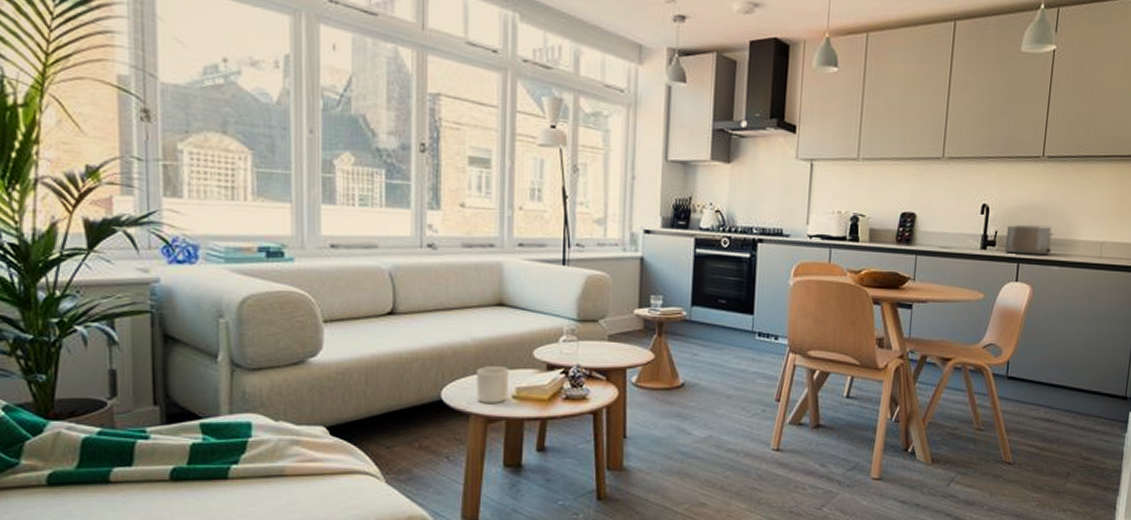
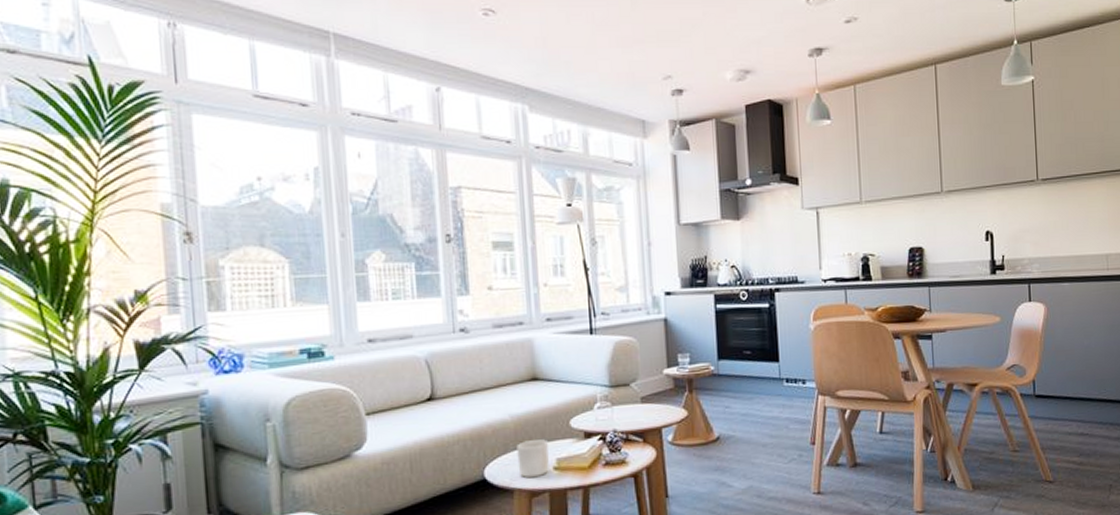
toaster: present [1004,224,1054,257] -> none [1012,245,1059,276]

